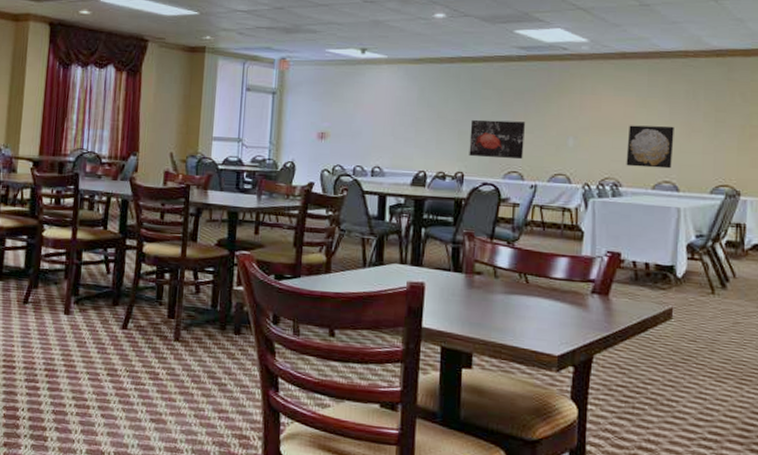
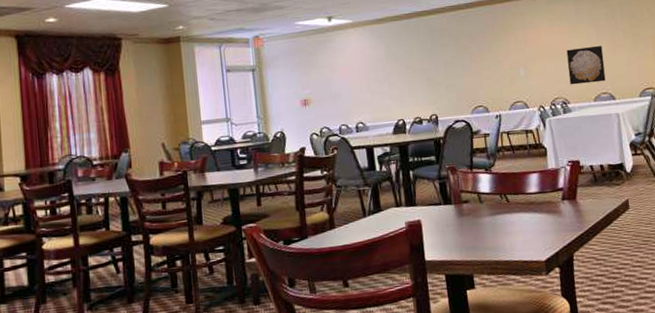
wall art: present [469,119,525,160] -> none [436,61,485,99]

